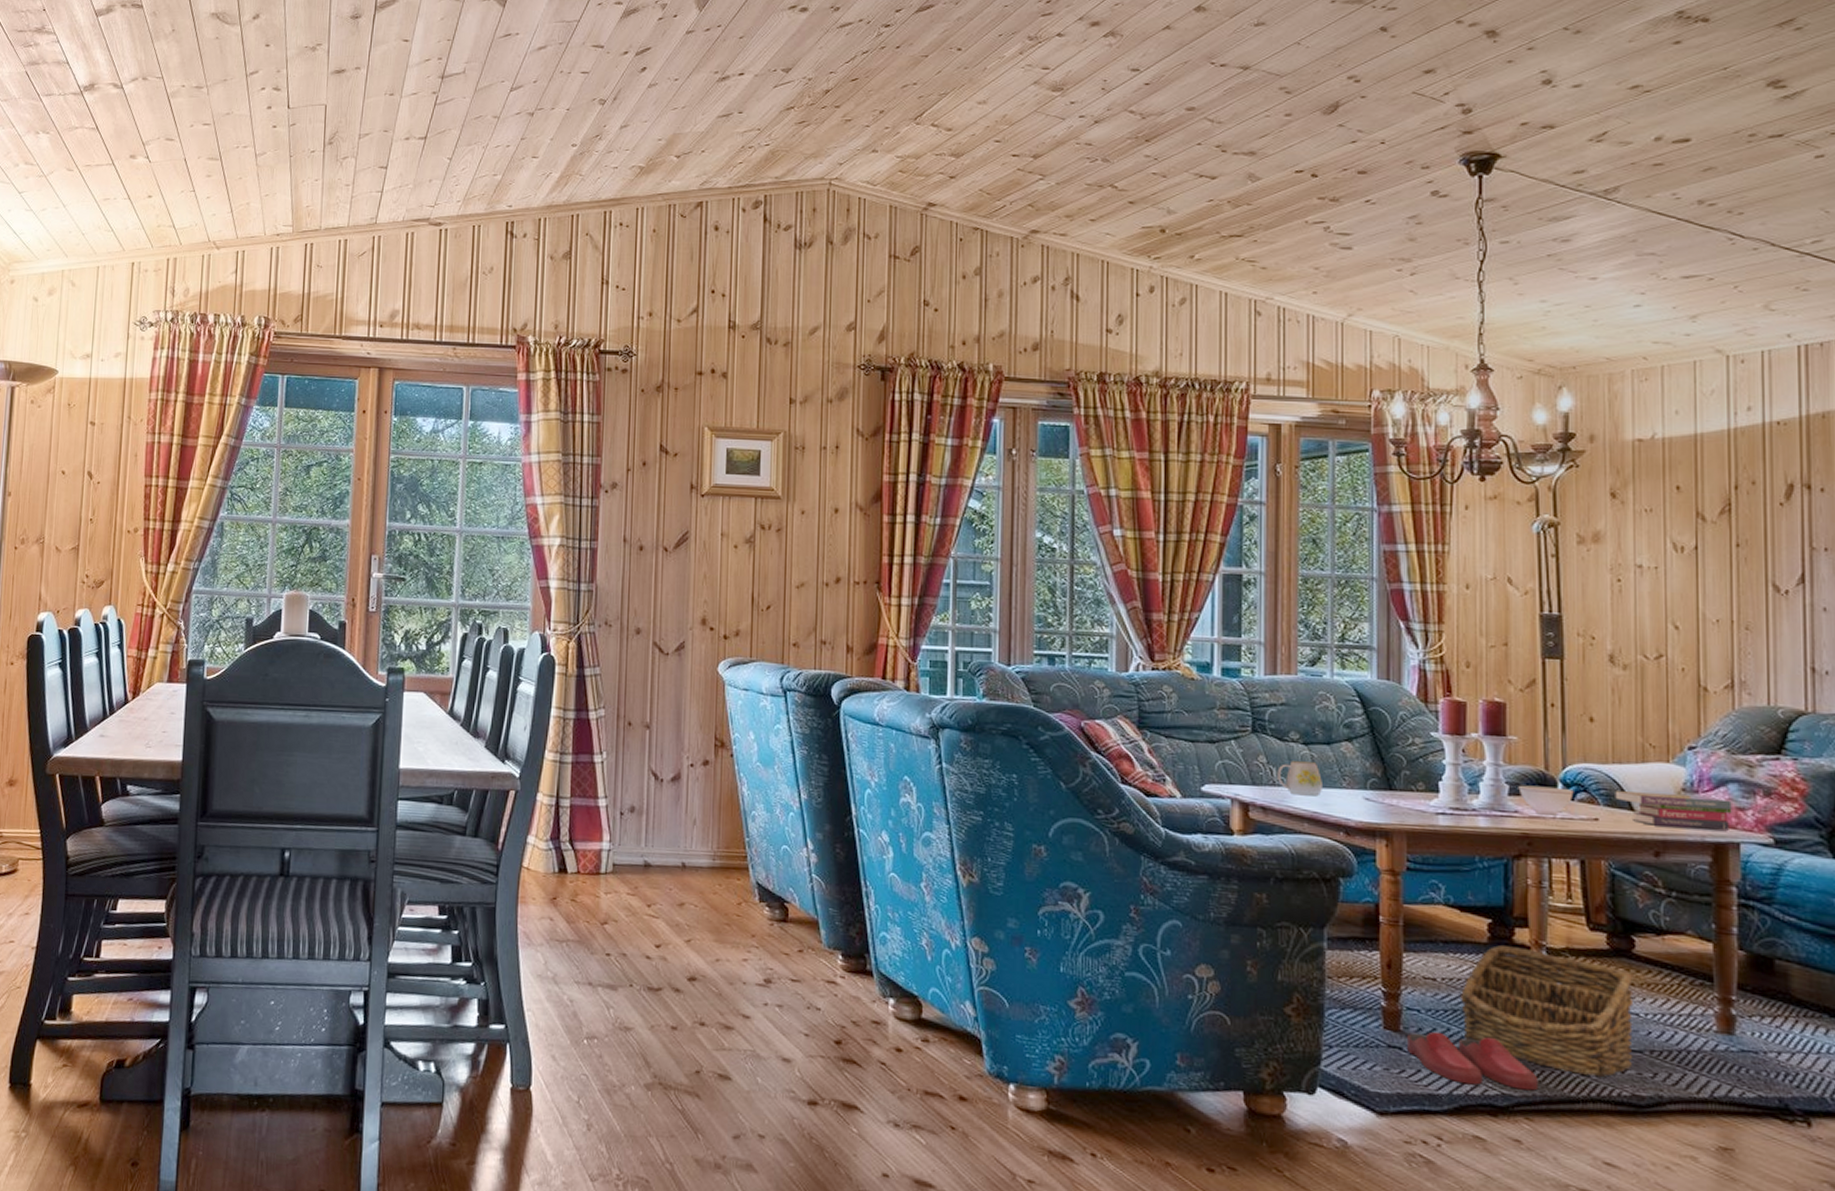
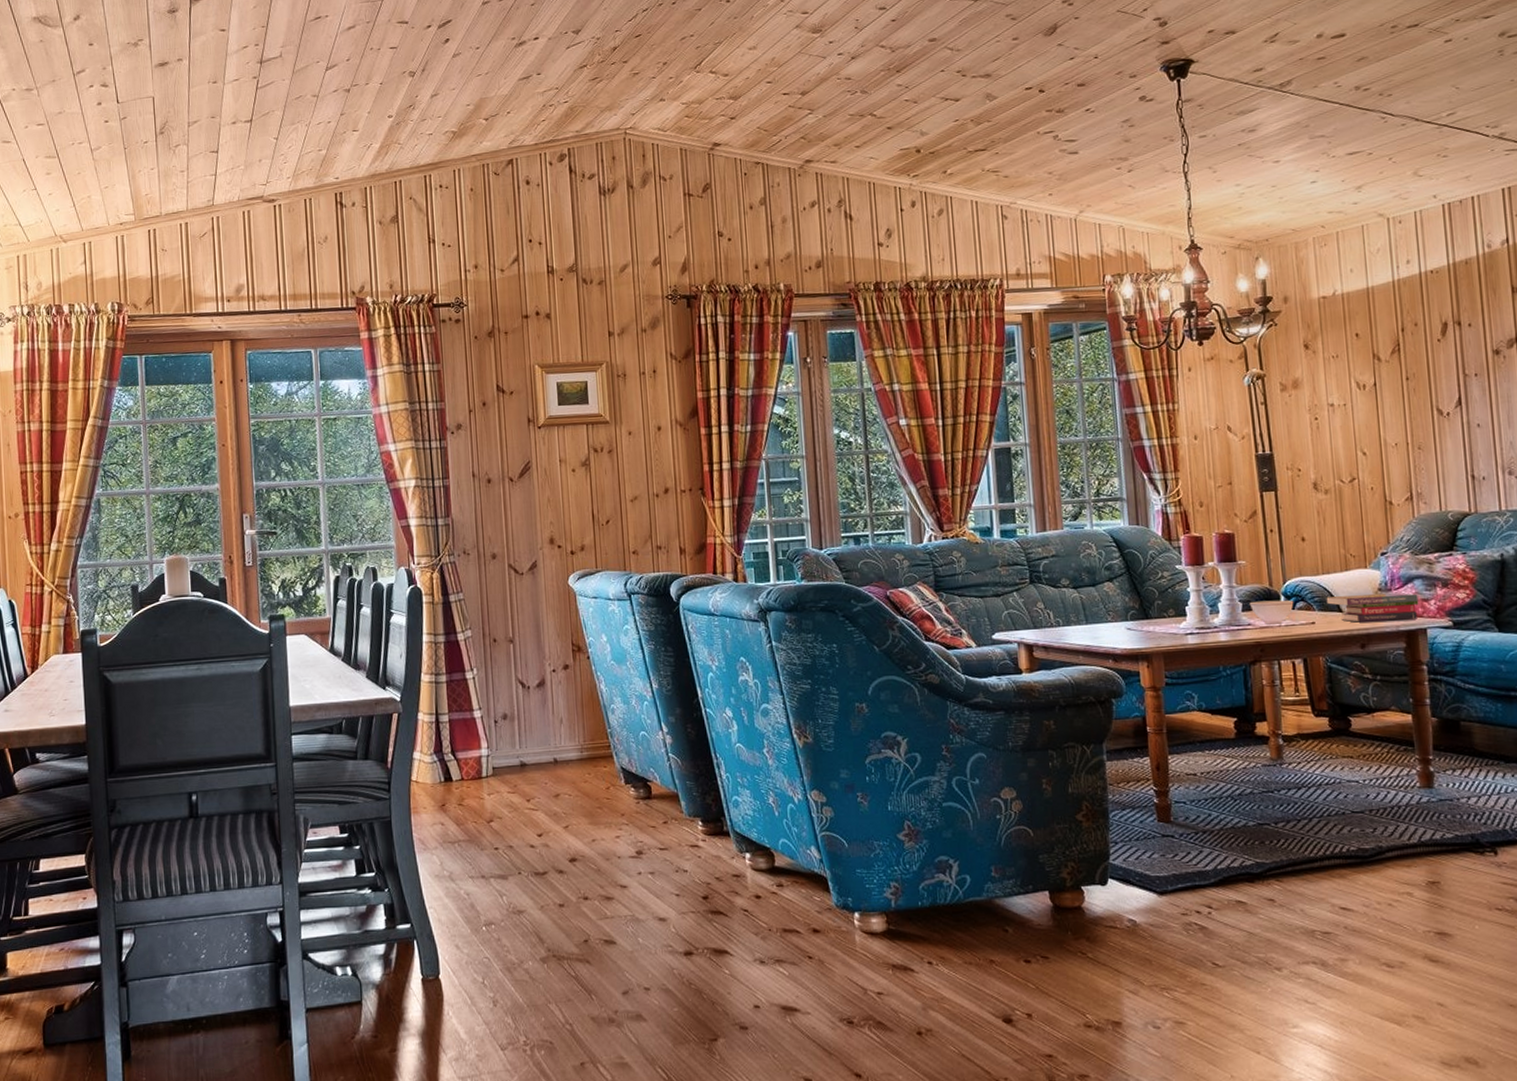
mug: present [1277,761,1322,797] -> none [1054,603,1092,633]
slippers: present [1407,1031,1539,1091] -> none [1177,816,1285,859]
basket: present [1459,945,1633,1077] -> none [1216,738,1357,838]

